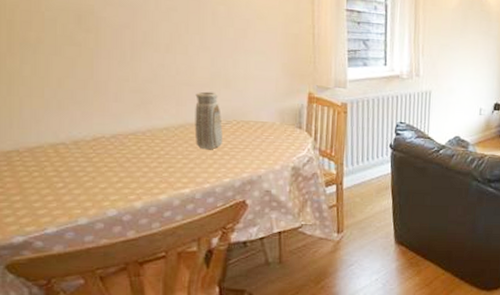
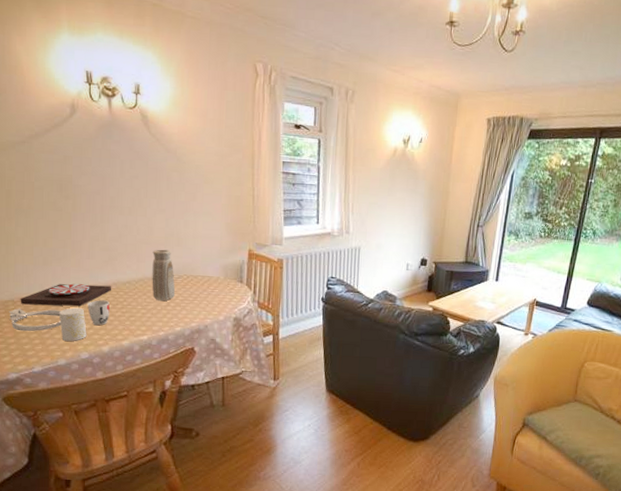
plate: none [12,159,82,187] -> present [8,308,62,332]
plate: none [27,130,145,157] -> present [20,283,111,307]
cup: none [78,158,115,198] -> present [58,307,87,342]
cup: none [115,149,143,178] -> present [87,300,110,326]

